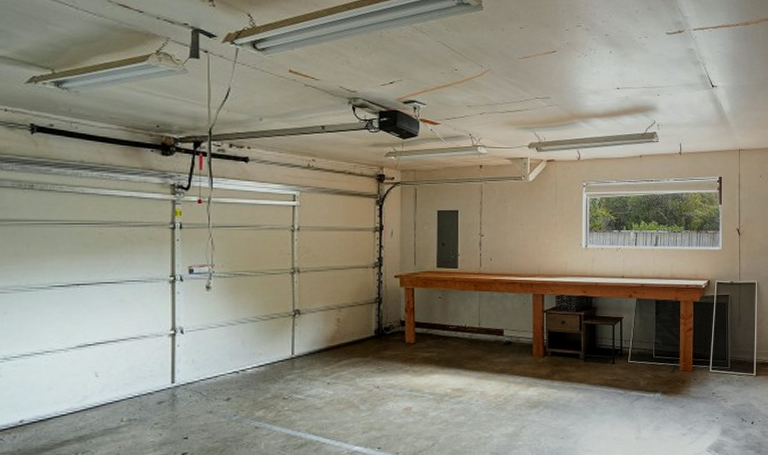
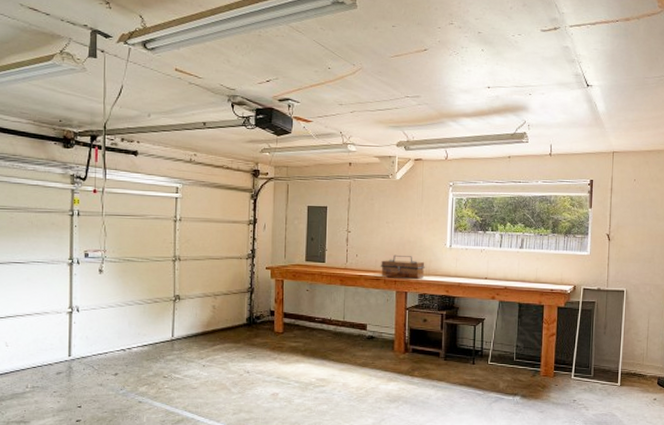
toolbox: none [515,257,561,282] -> present [380,254,425,280]

